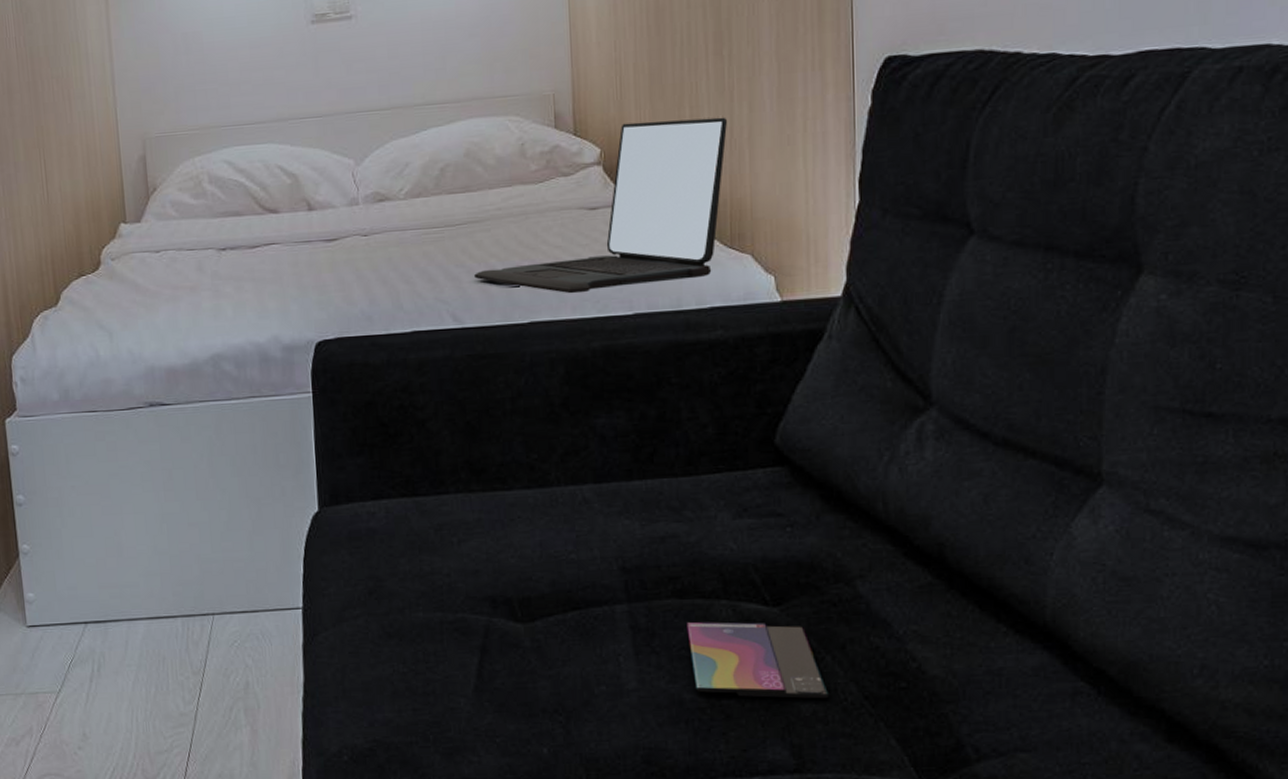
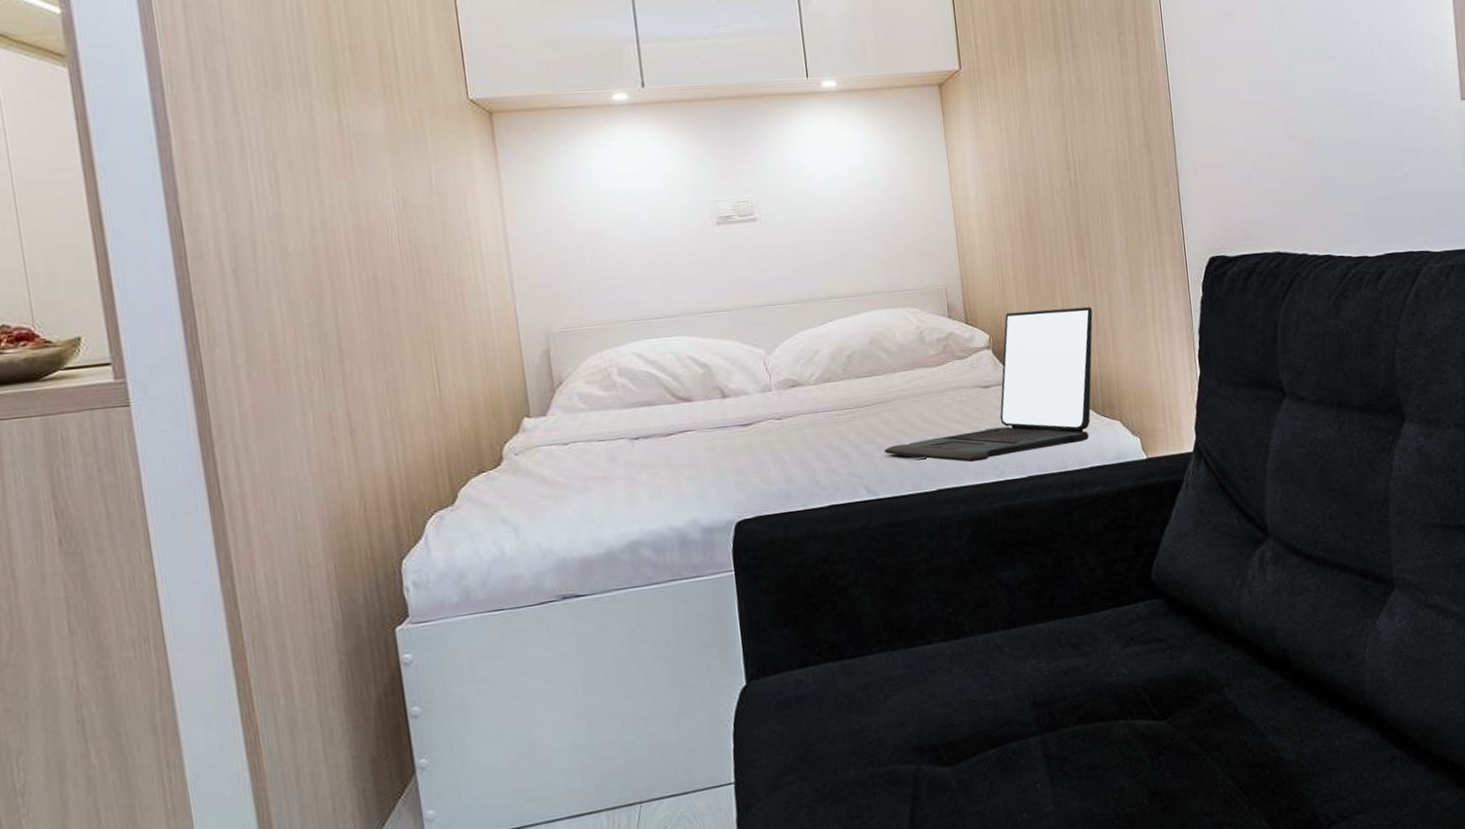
smartphone: present [686,622,830,699] -> none [1092,734,1212,806]

